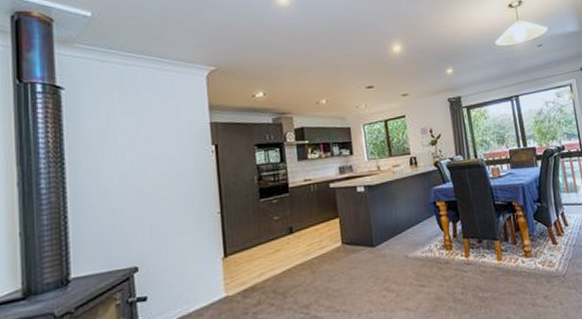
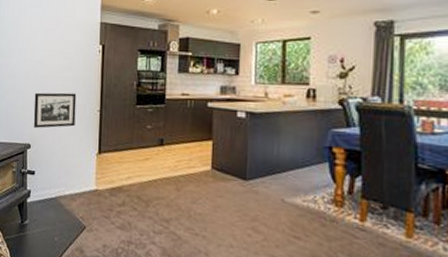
picture frame: none [137,199,193,248] -> present [33,92,77,129]

